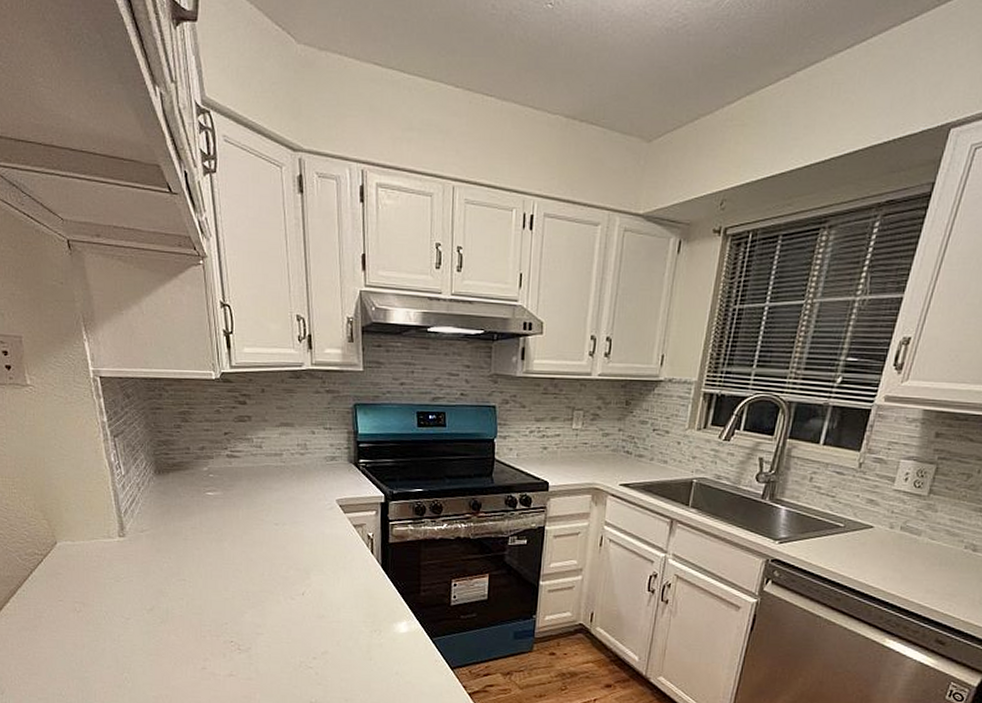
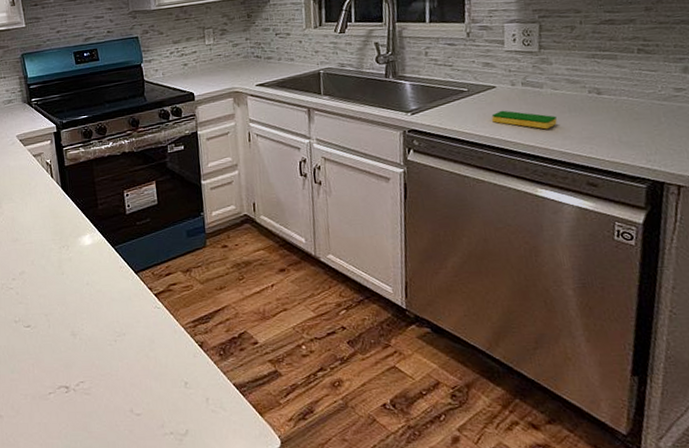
dish sponge: none [860,553,925,580] -> present [491,110,557,130]

